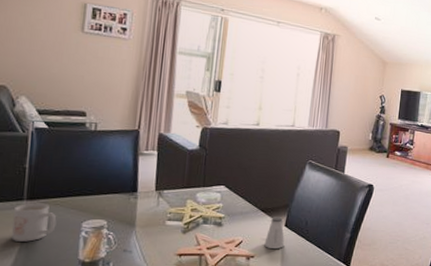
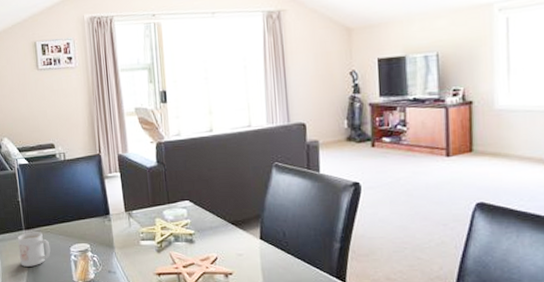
saltshaker: present [264,217,285,250] -> none [240,229,264,265]

